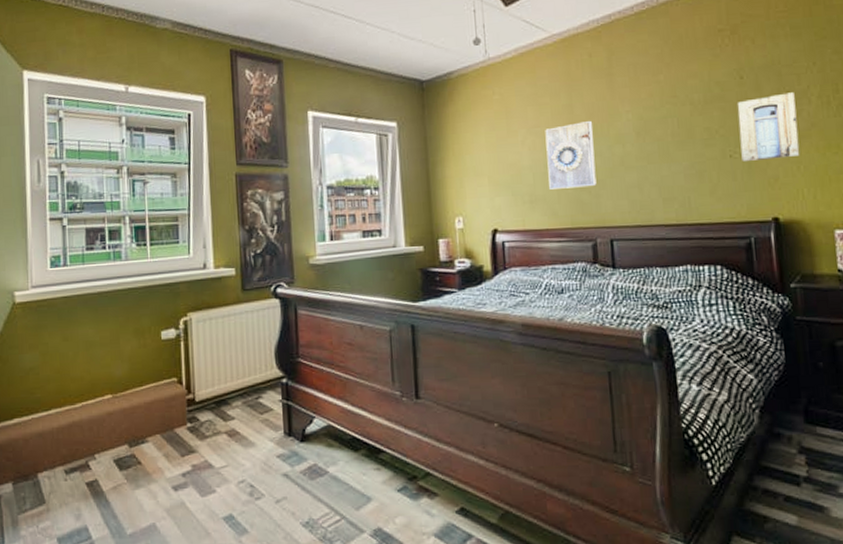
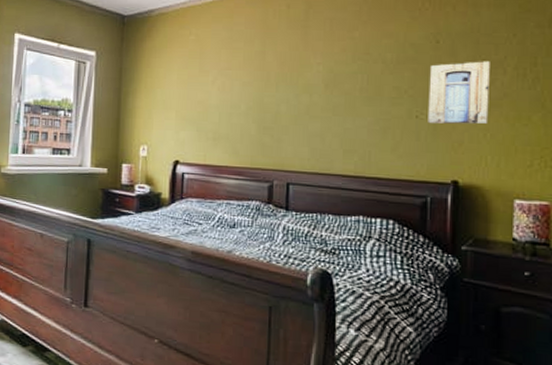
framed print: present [545,121,597,190] -> none [233,69,283,131]

